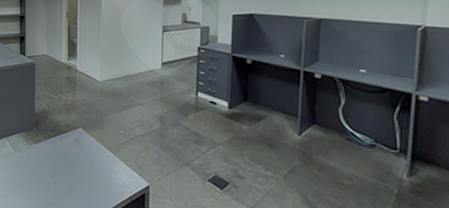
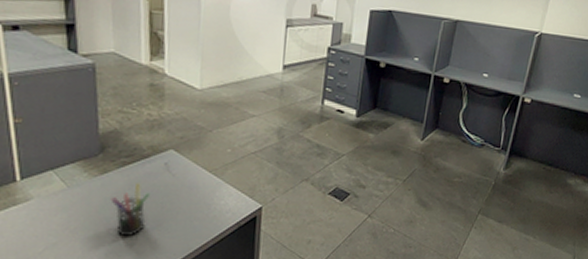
pen holder: none [40,153,65,197] -> present [111,183,150,237]

